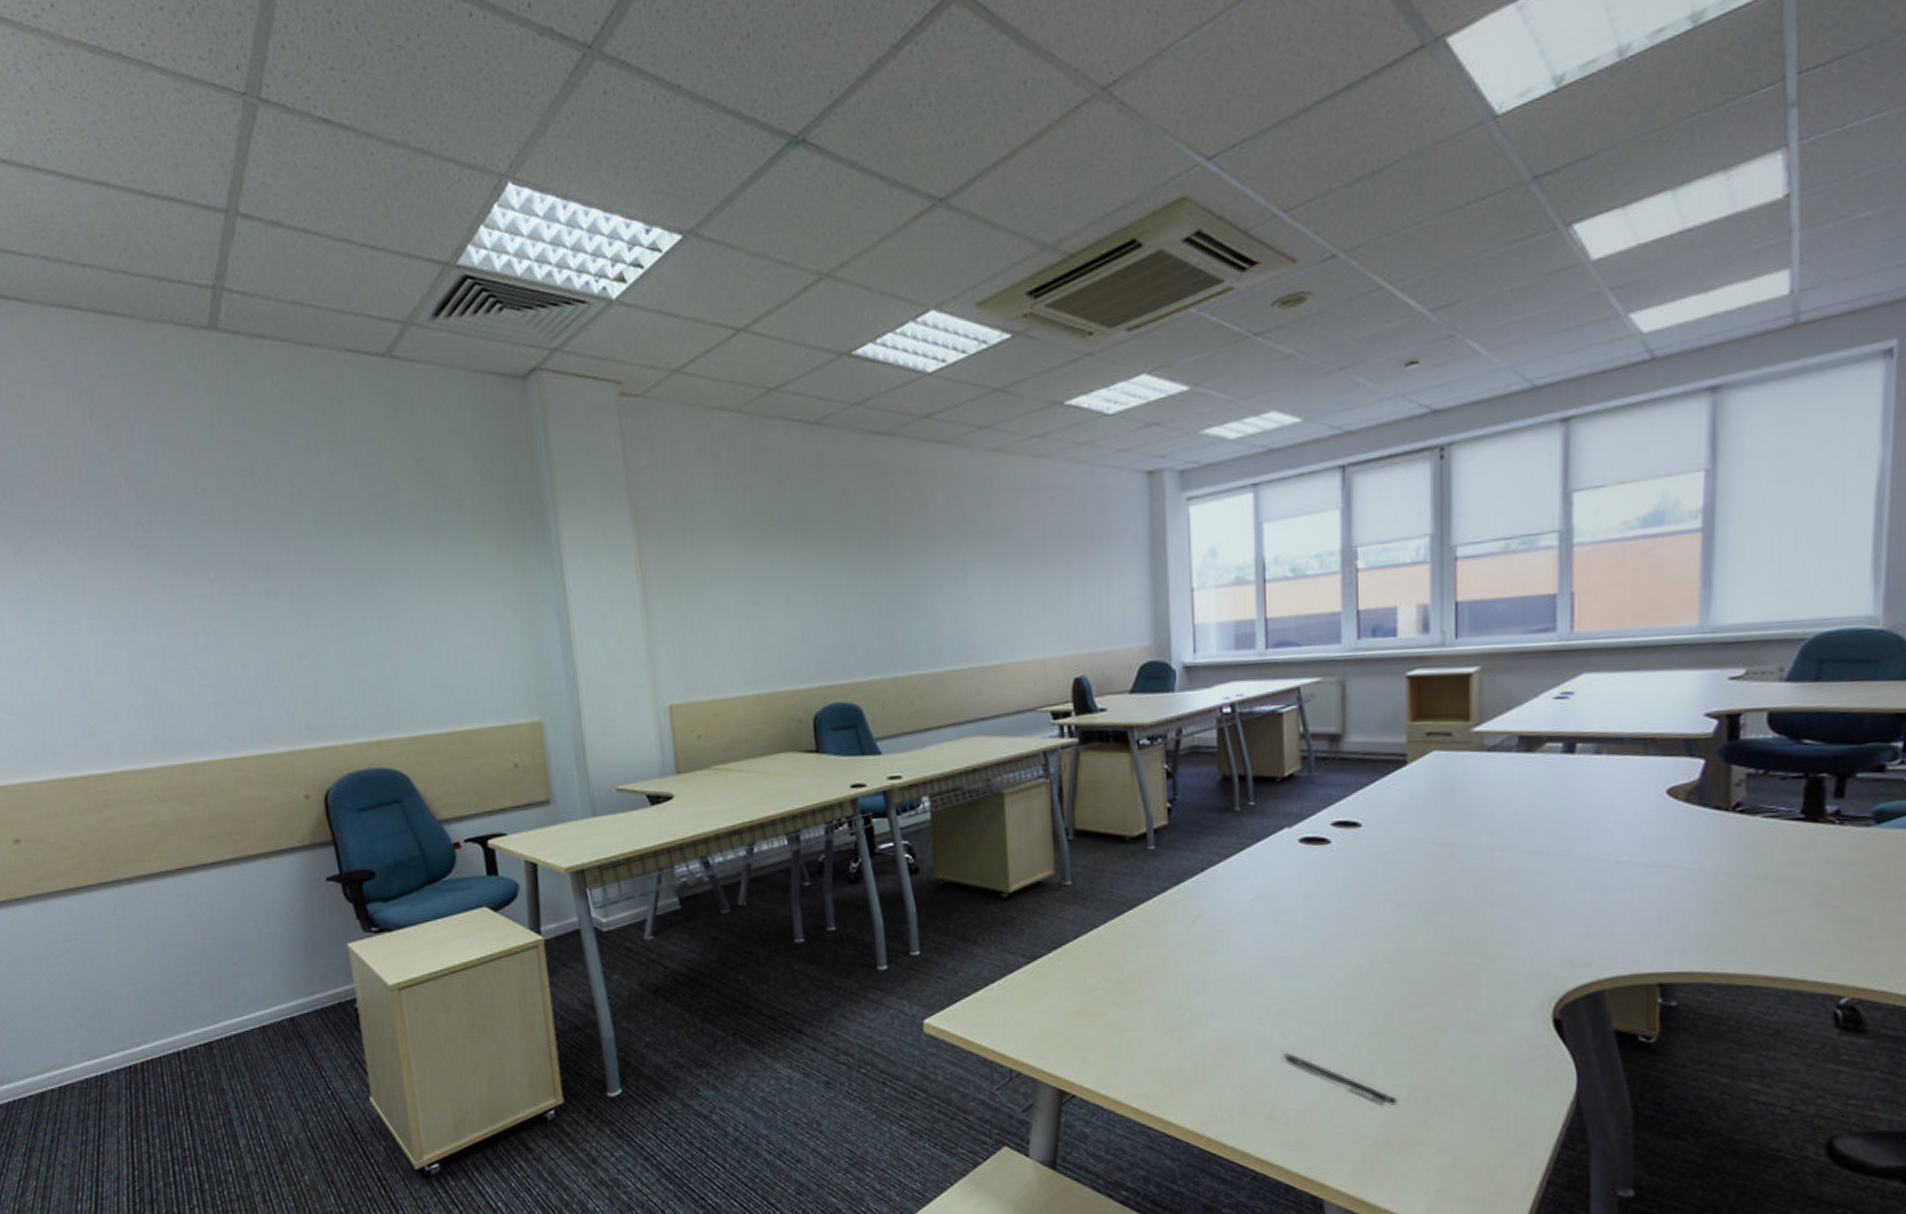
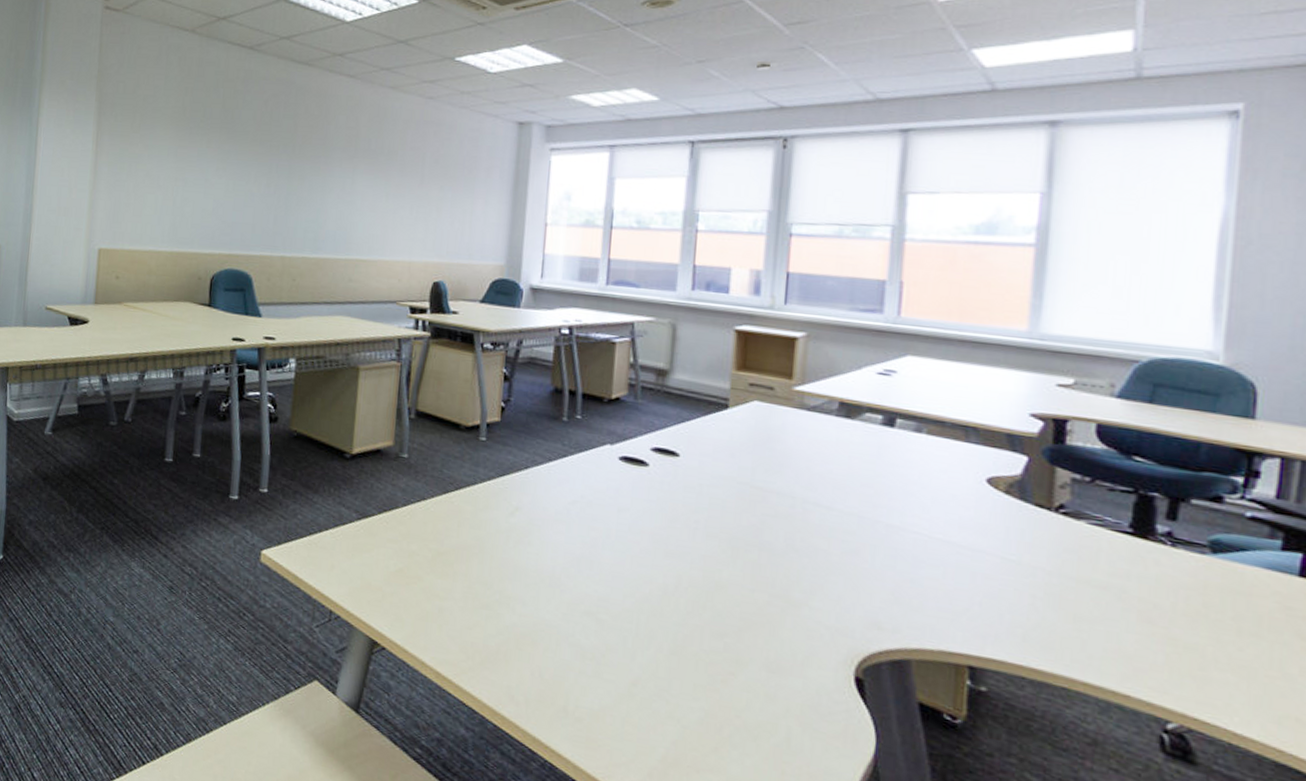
pen: present [1282,1054,1398,1106] -> none [582,652,691,727]

